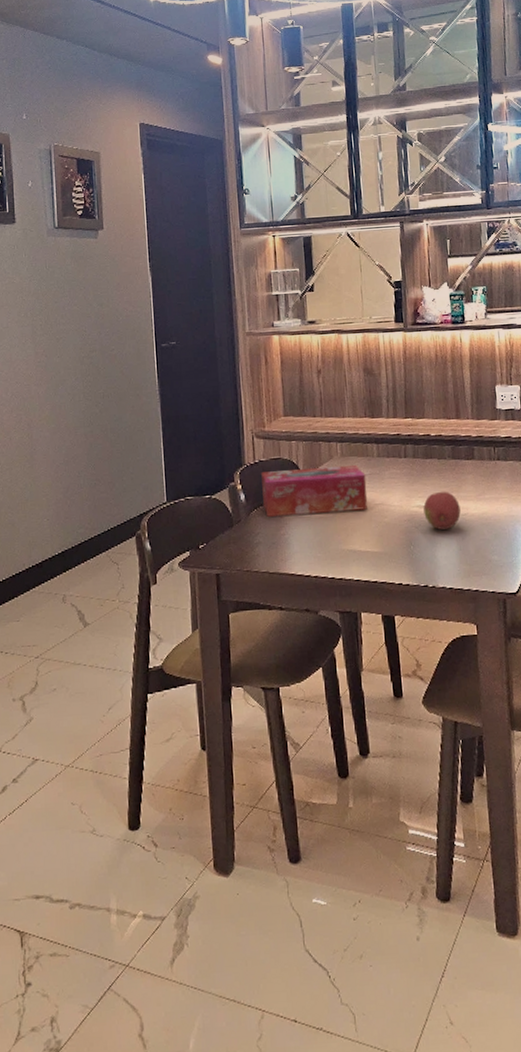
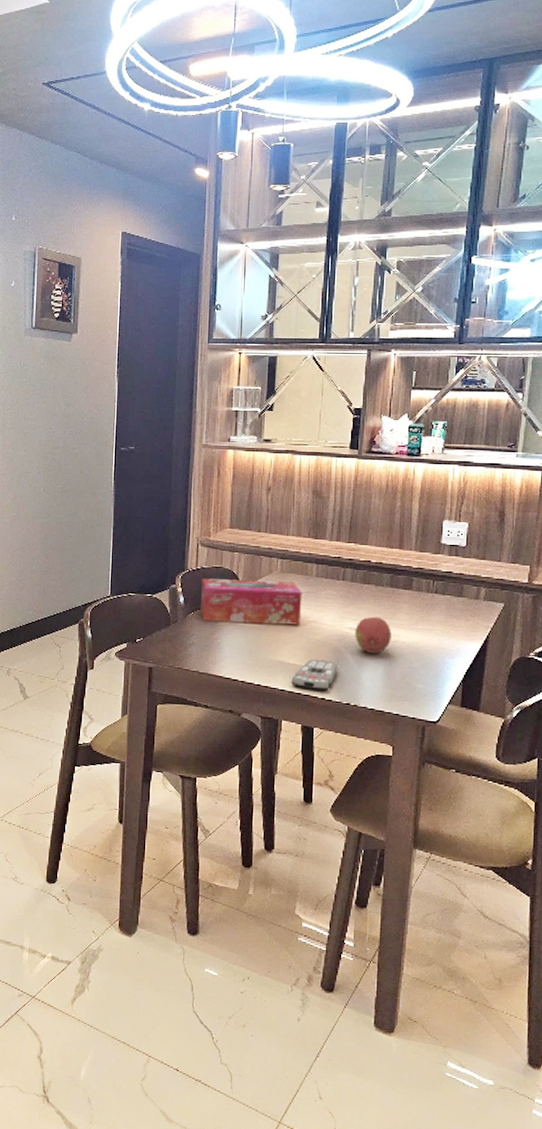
remote control: none [366,542,412,576] -> present [291,659,338,691]

